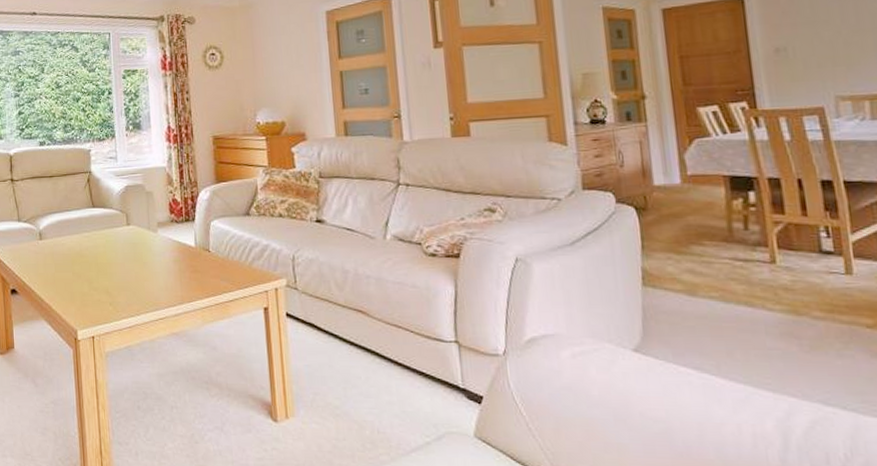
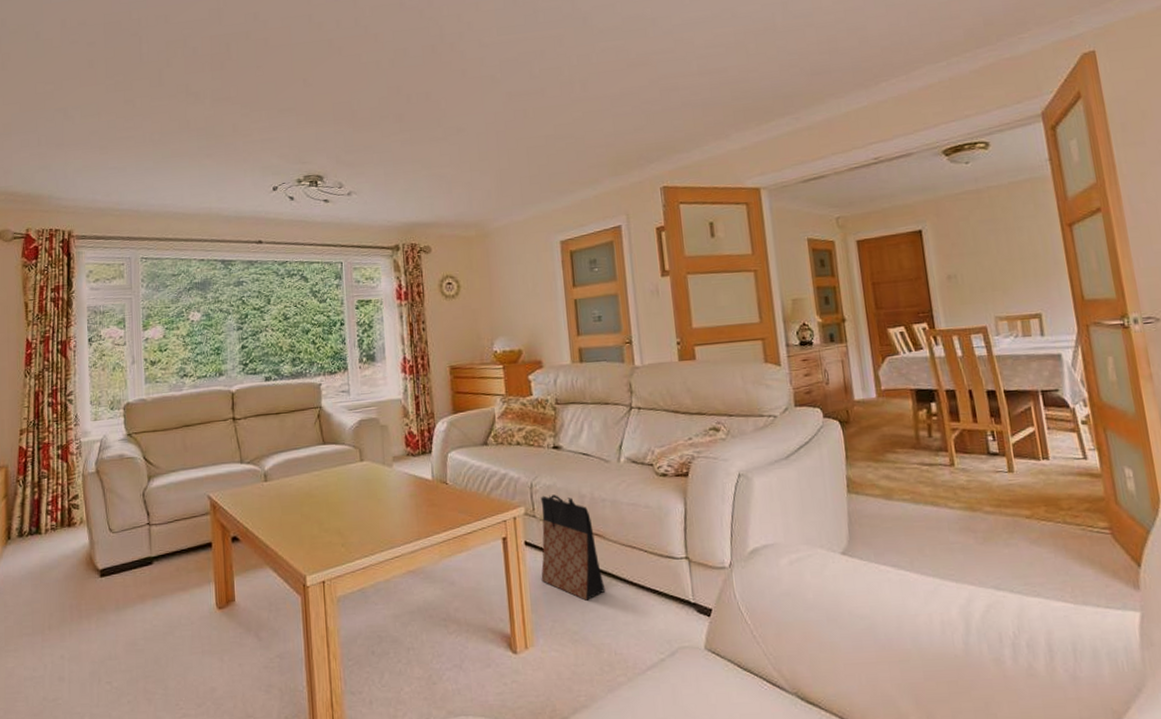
bag: none [302,268,369,376] -> present [540,495,606,601]

